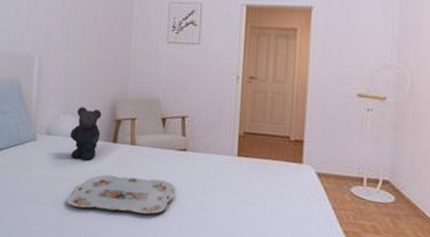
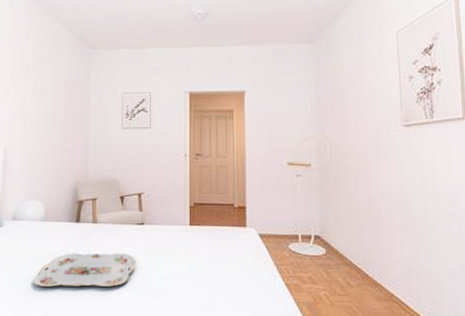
bear: present [70,107,102,161] -> none [35,192,65,241]

